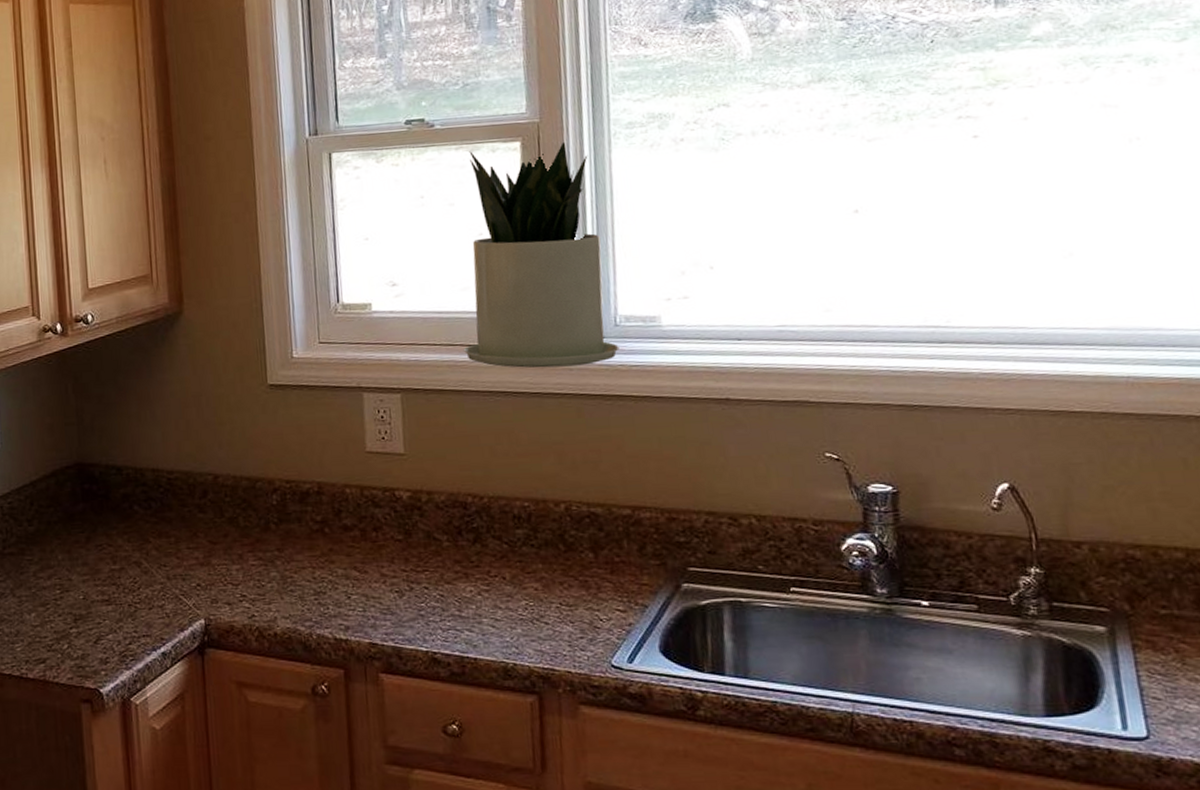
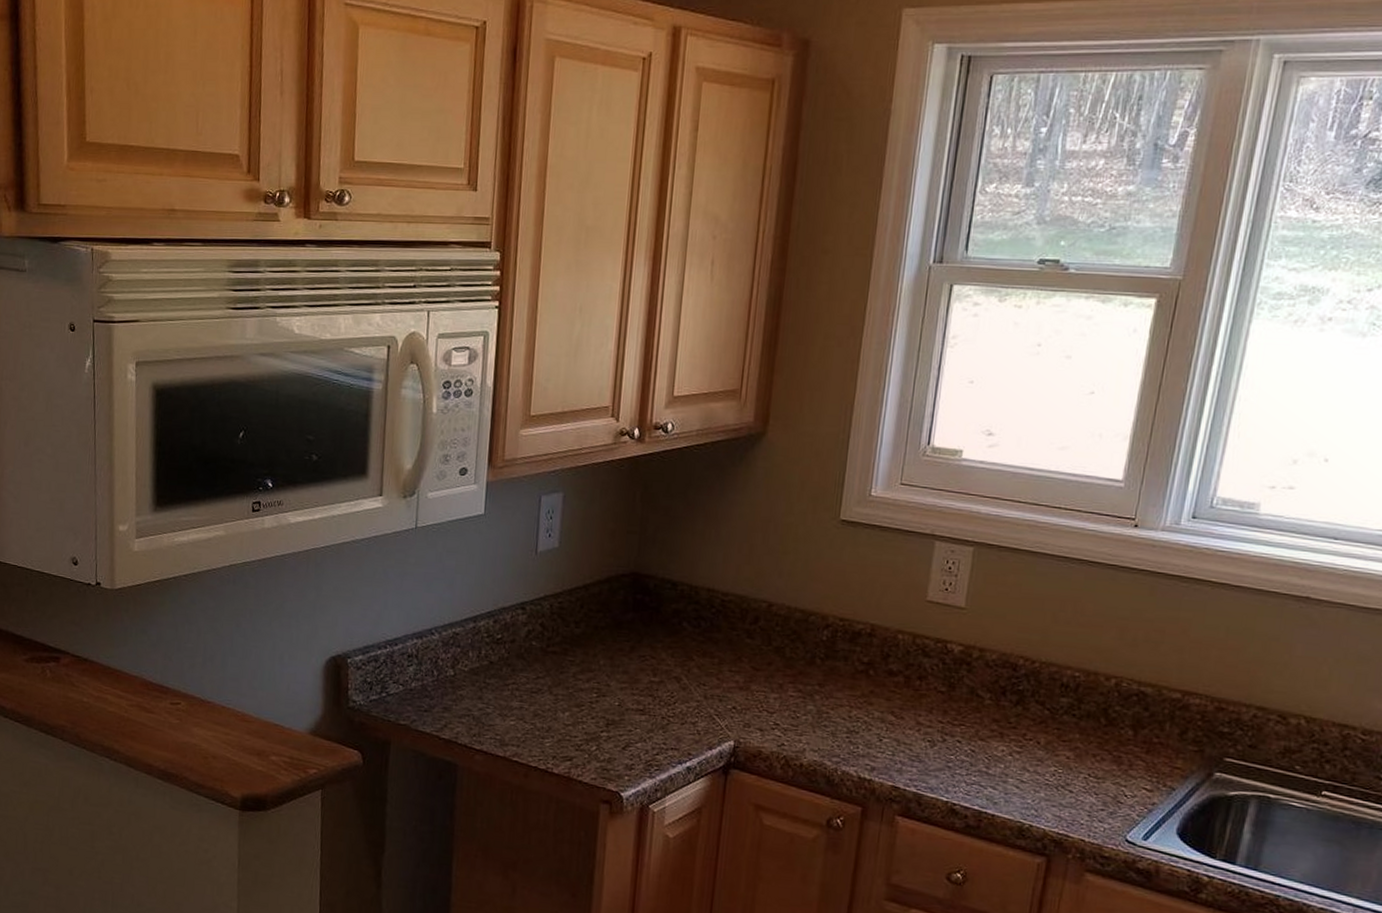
planter: present [463,142,620,369] -> none [1047,302,1226,544]

